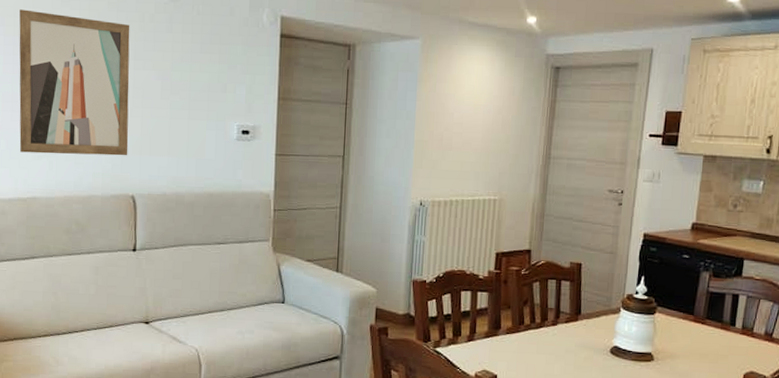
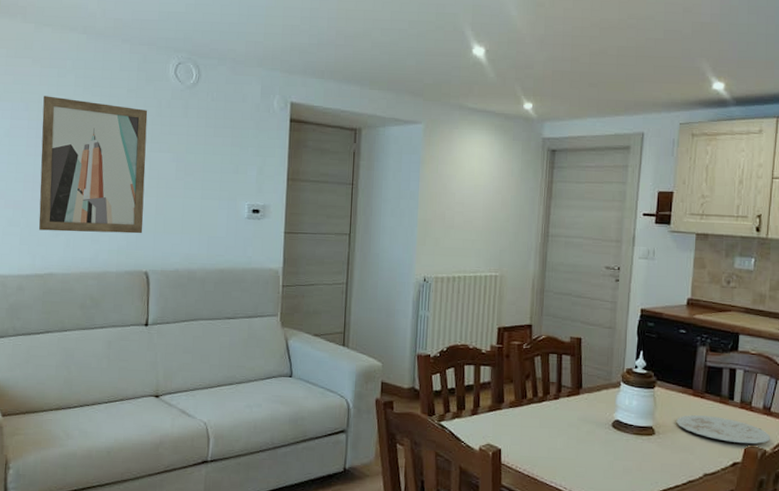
plate: none [676,341,770,370] -> present [676,415,770,444]

